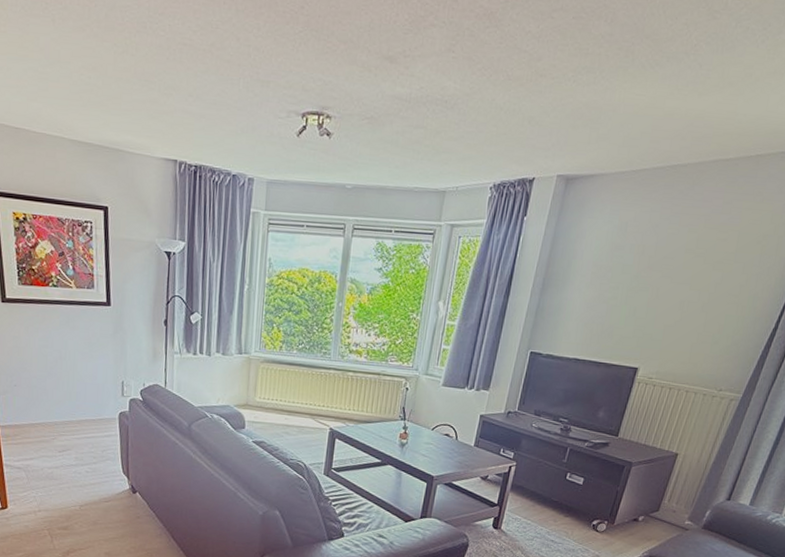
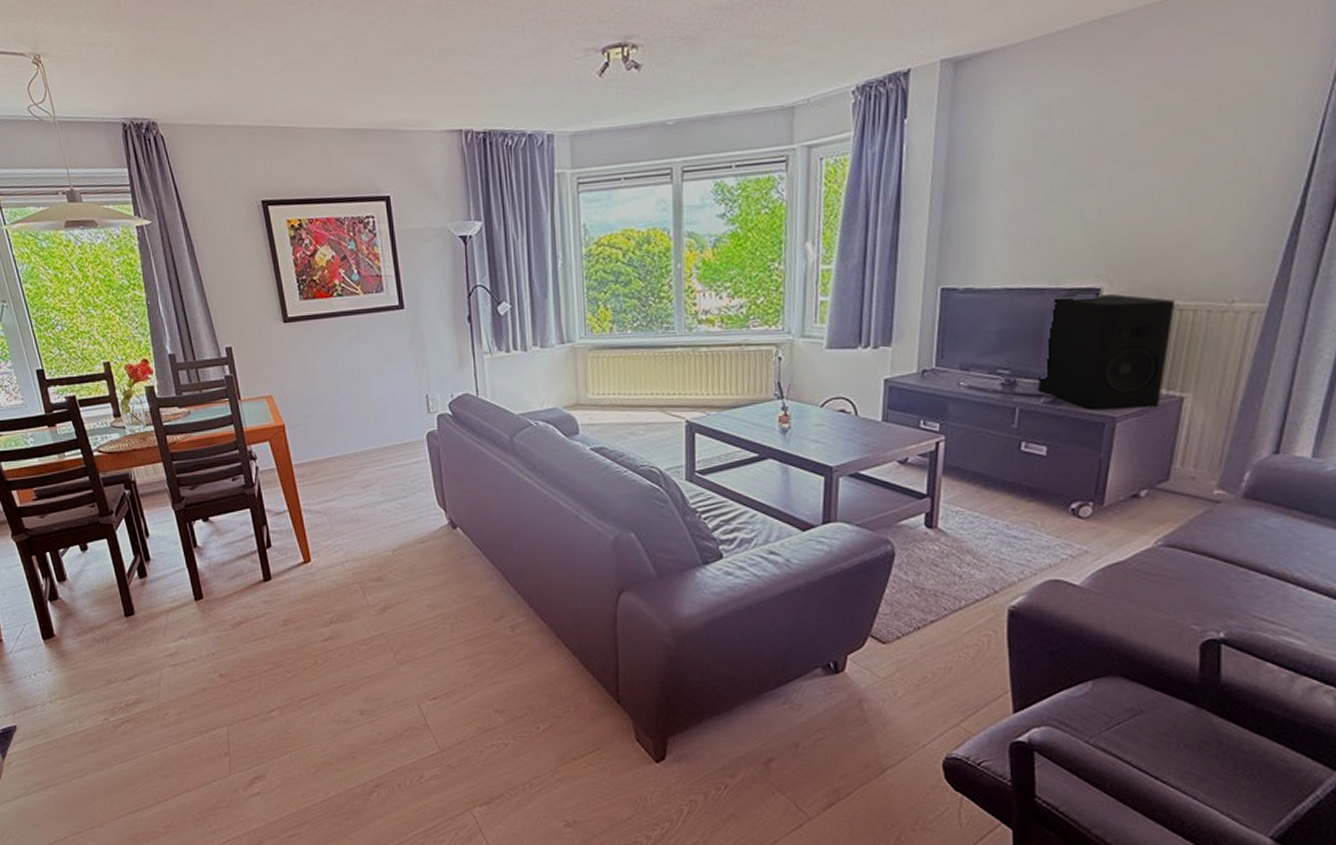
speaker: none [584,372,685,459] -> present [1037,294,1176,411]

